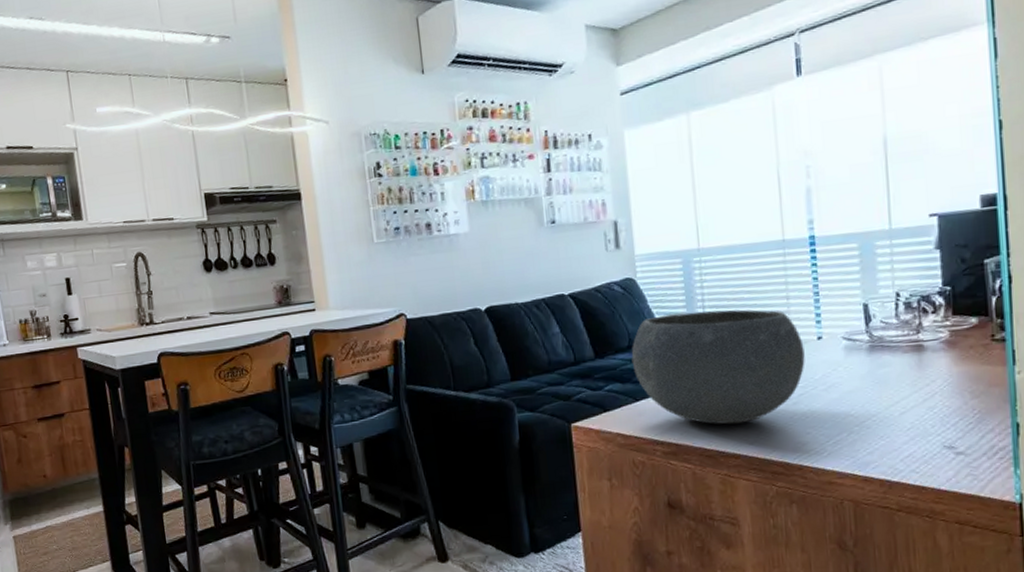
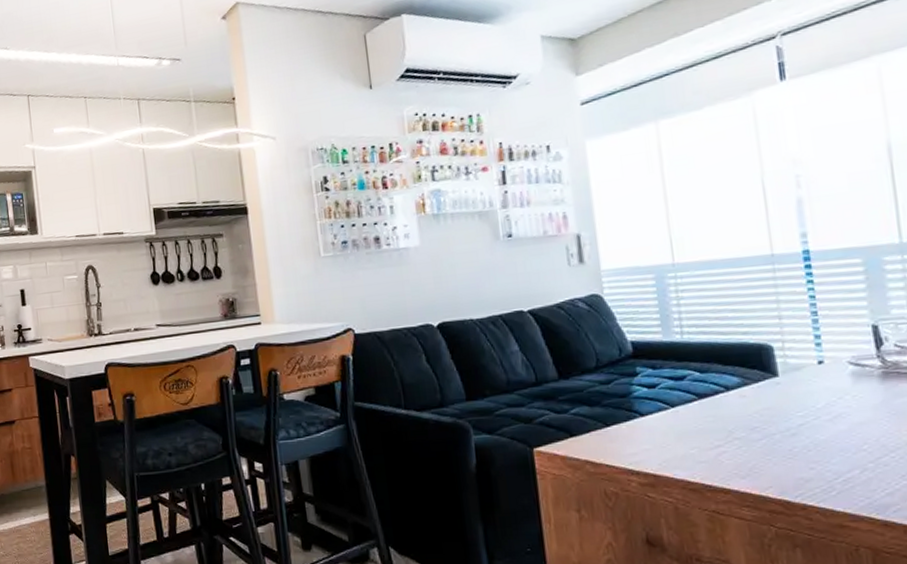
bowl: present [631,309,805,425] -> none [599,329,804,456]

